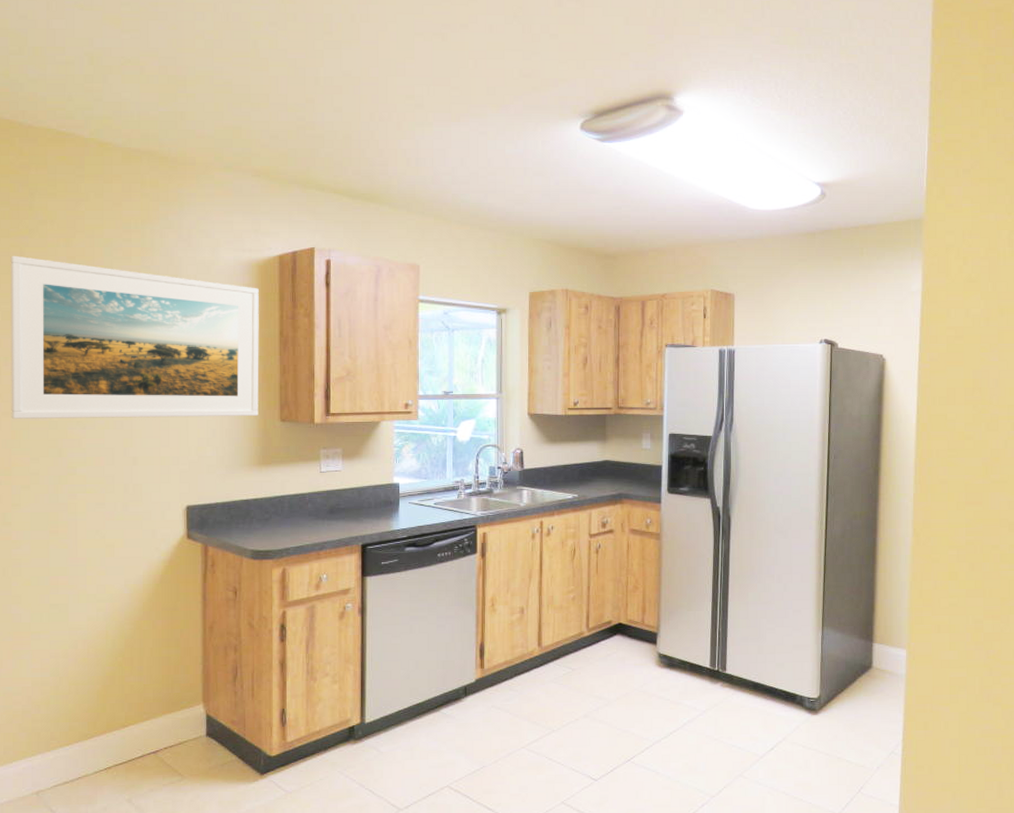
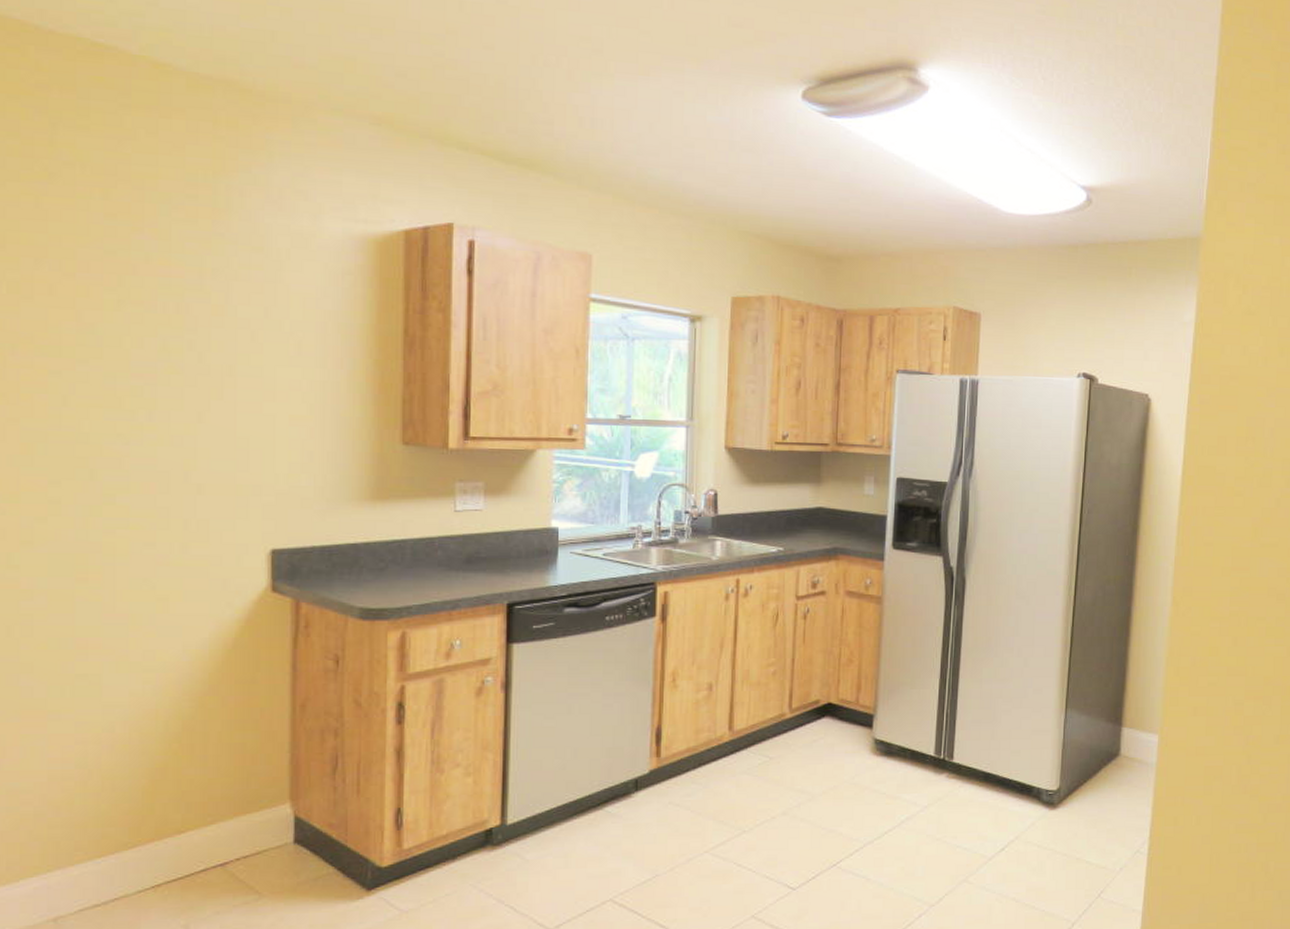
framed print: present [10,255,259,419] -> none [20,206,376,436]

